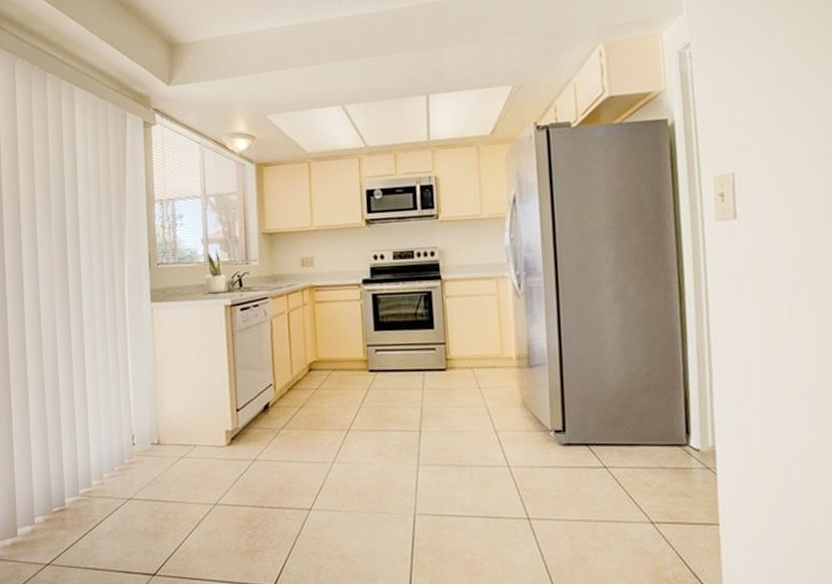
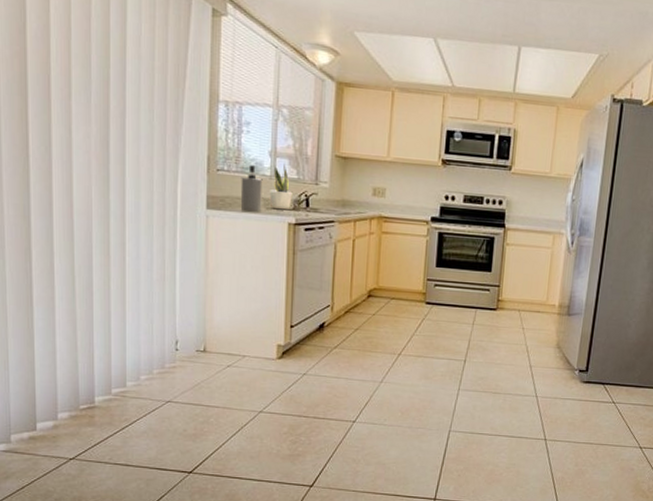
soap dispenser: none [177,255,200,301] -> present [239,165,263,214]

